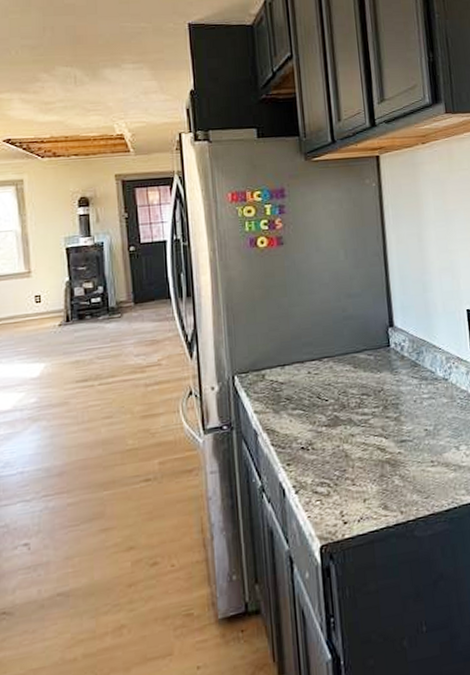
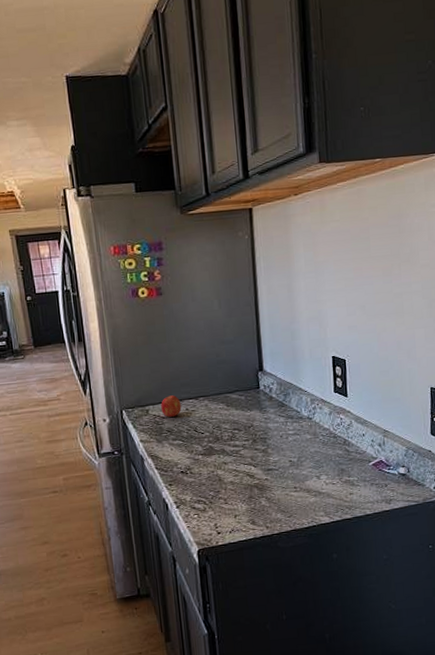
fruit: none [279,356,303,383] -> present [161,395,182,417]

